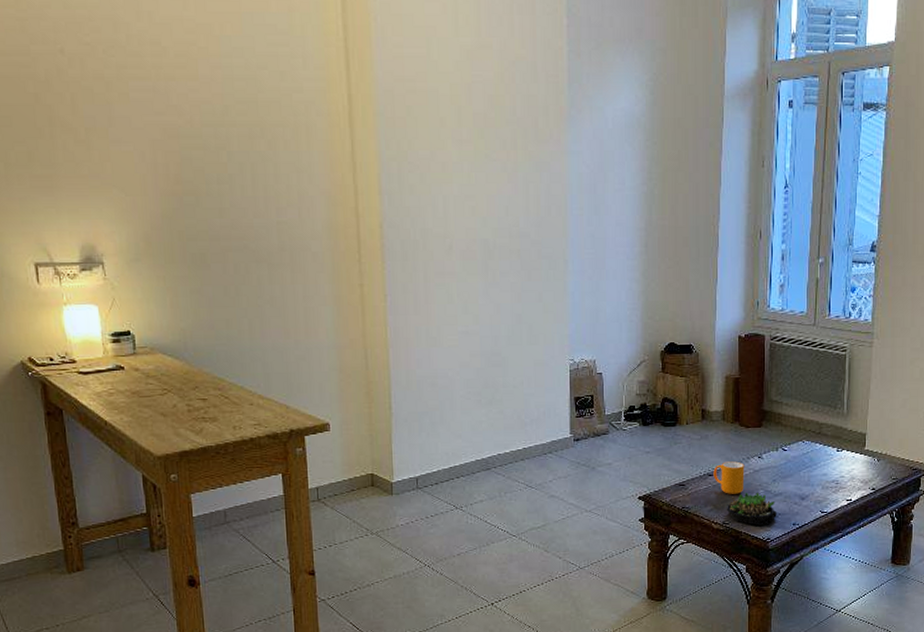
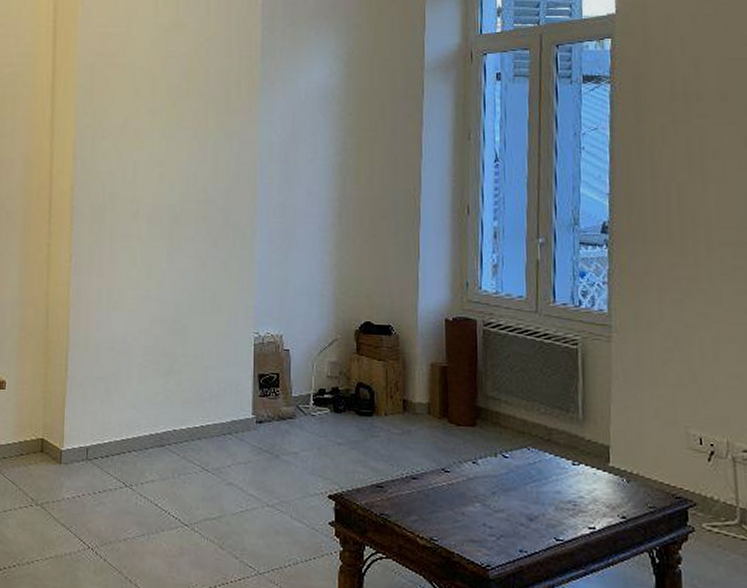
mug: present [713,461,745,494] -> none [418,464,456,505]
succulent plant: present [727,492,778,526] -> none [435,504,500,548]

